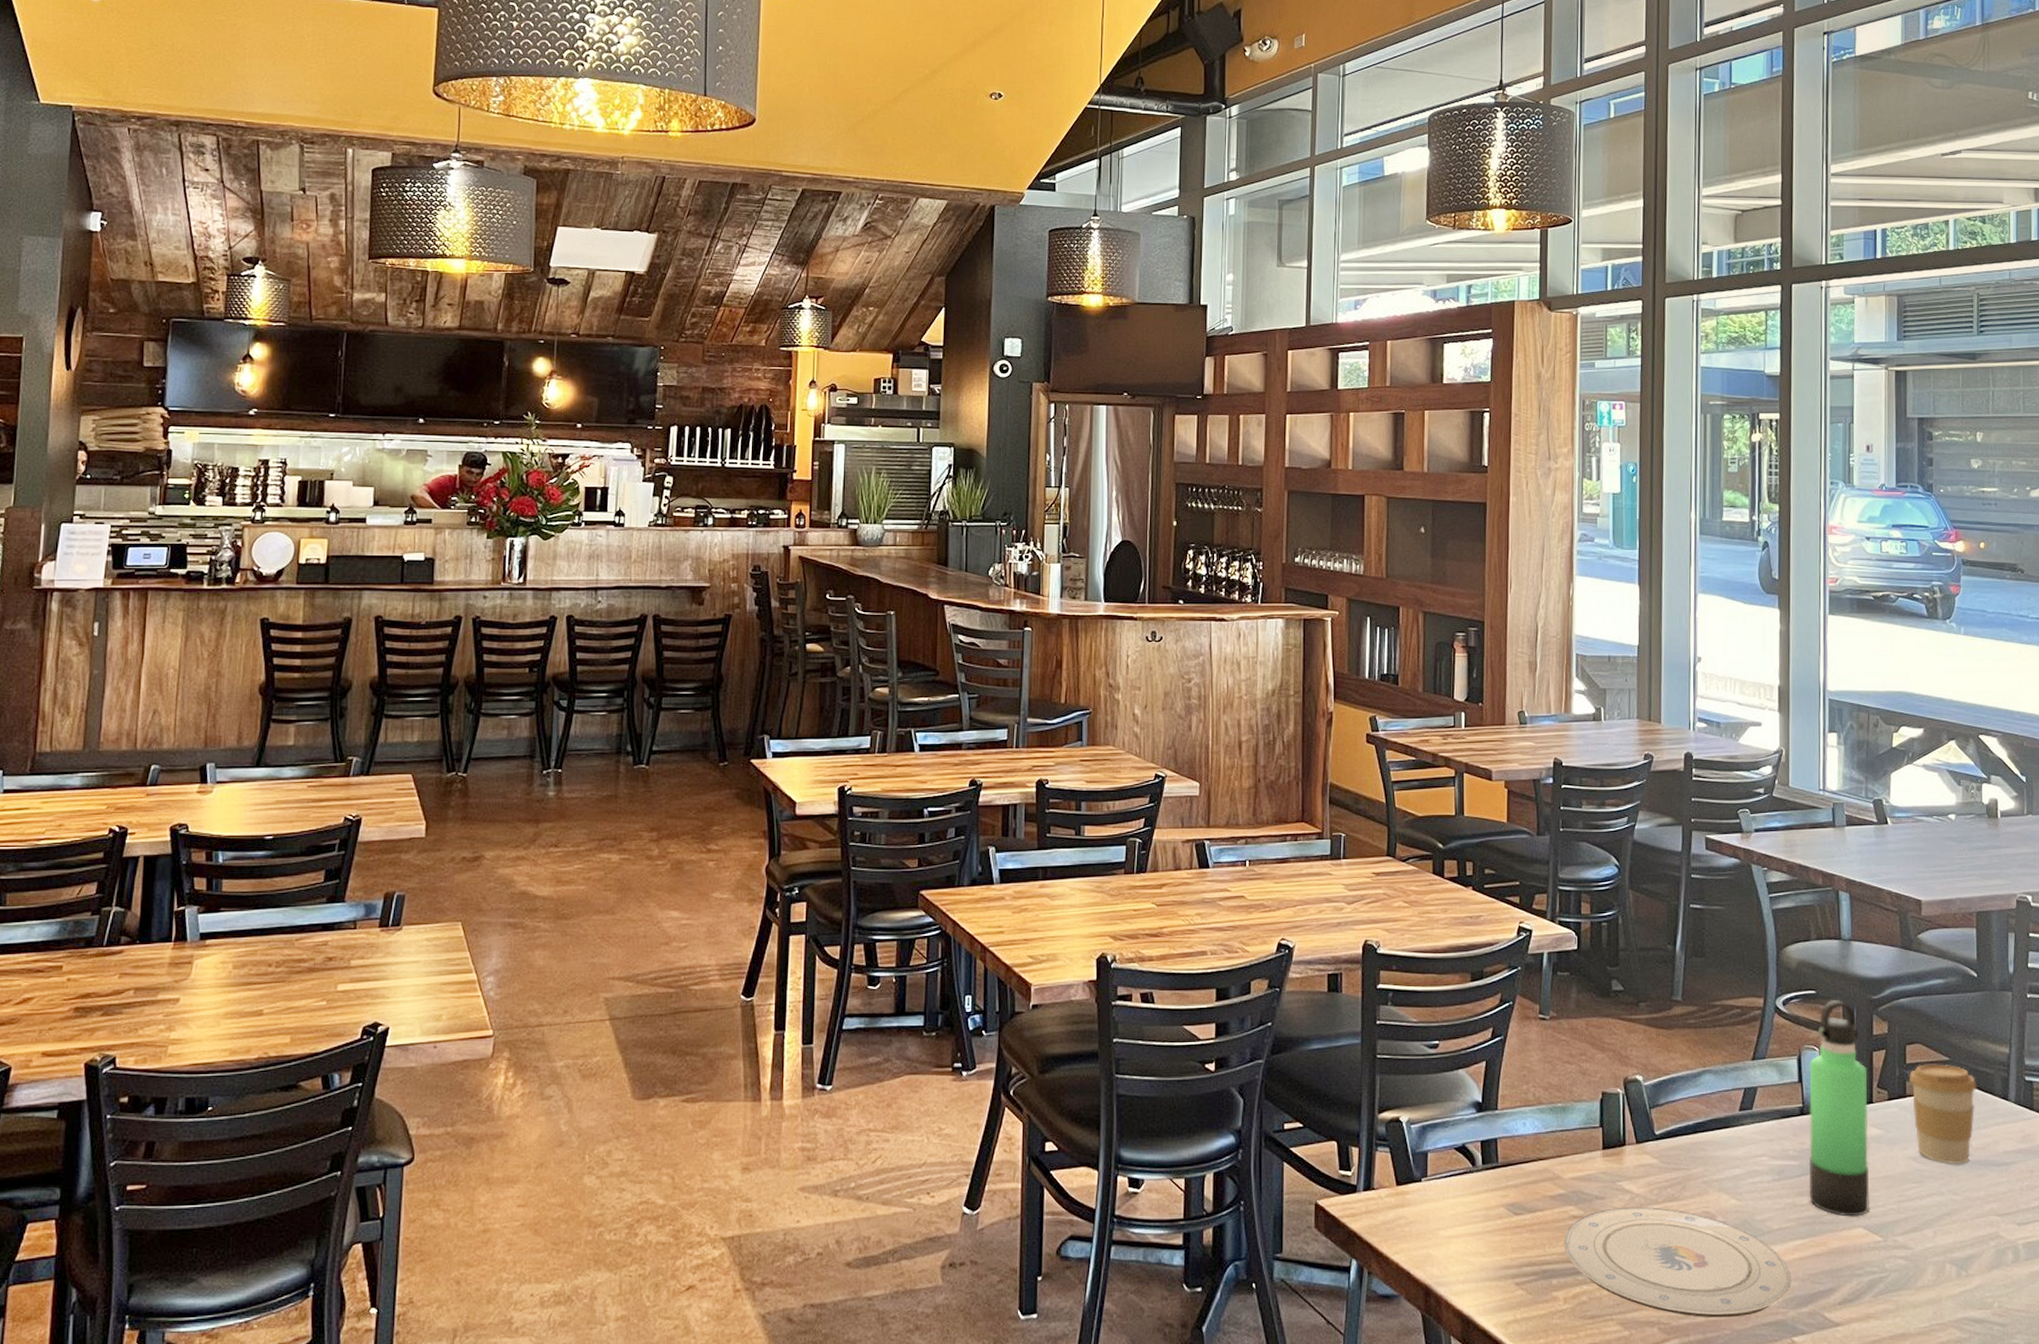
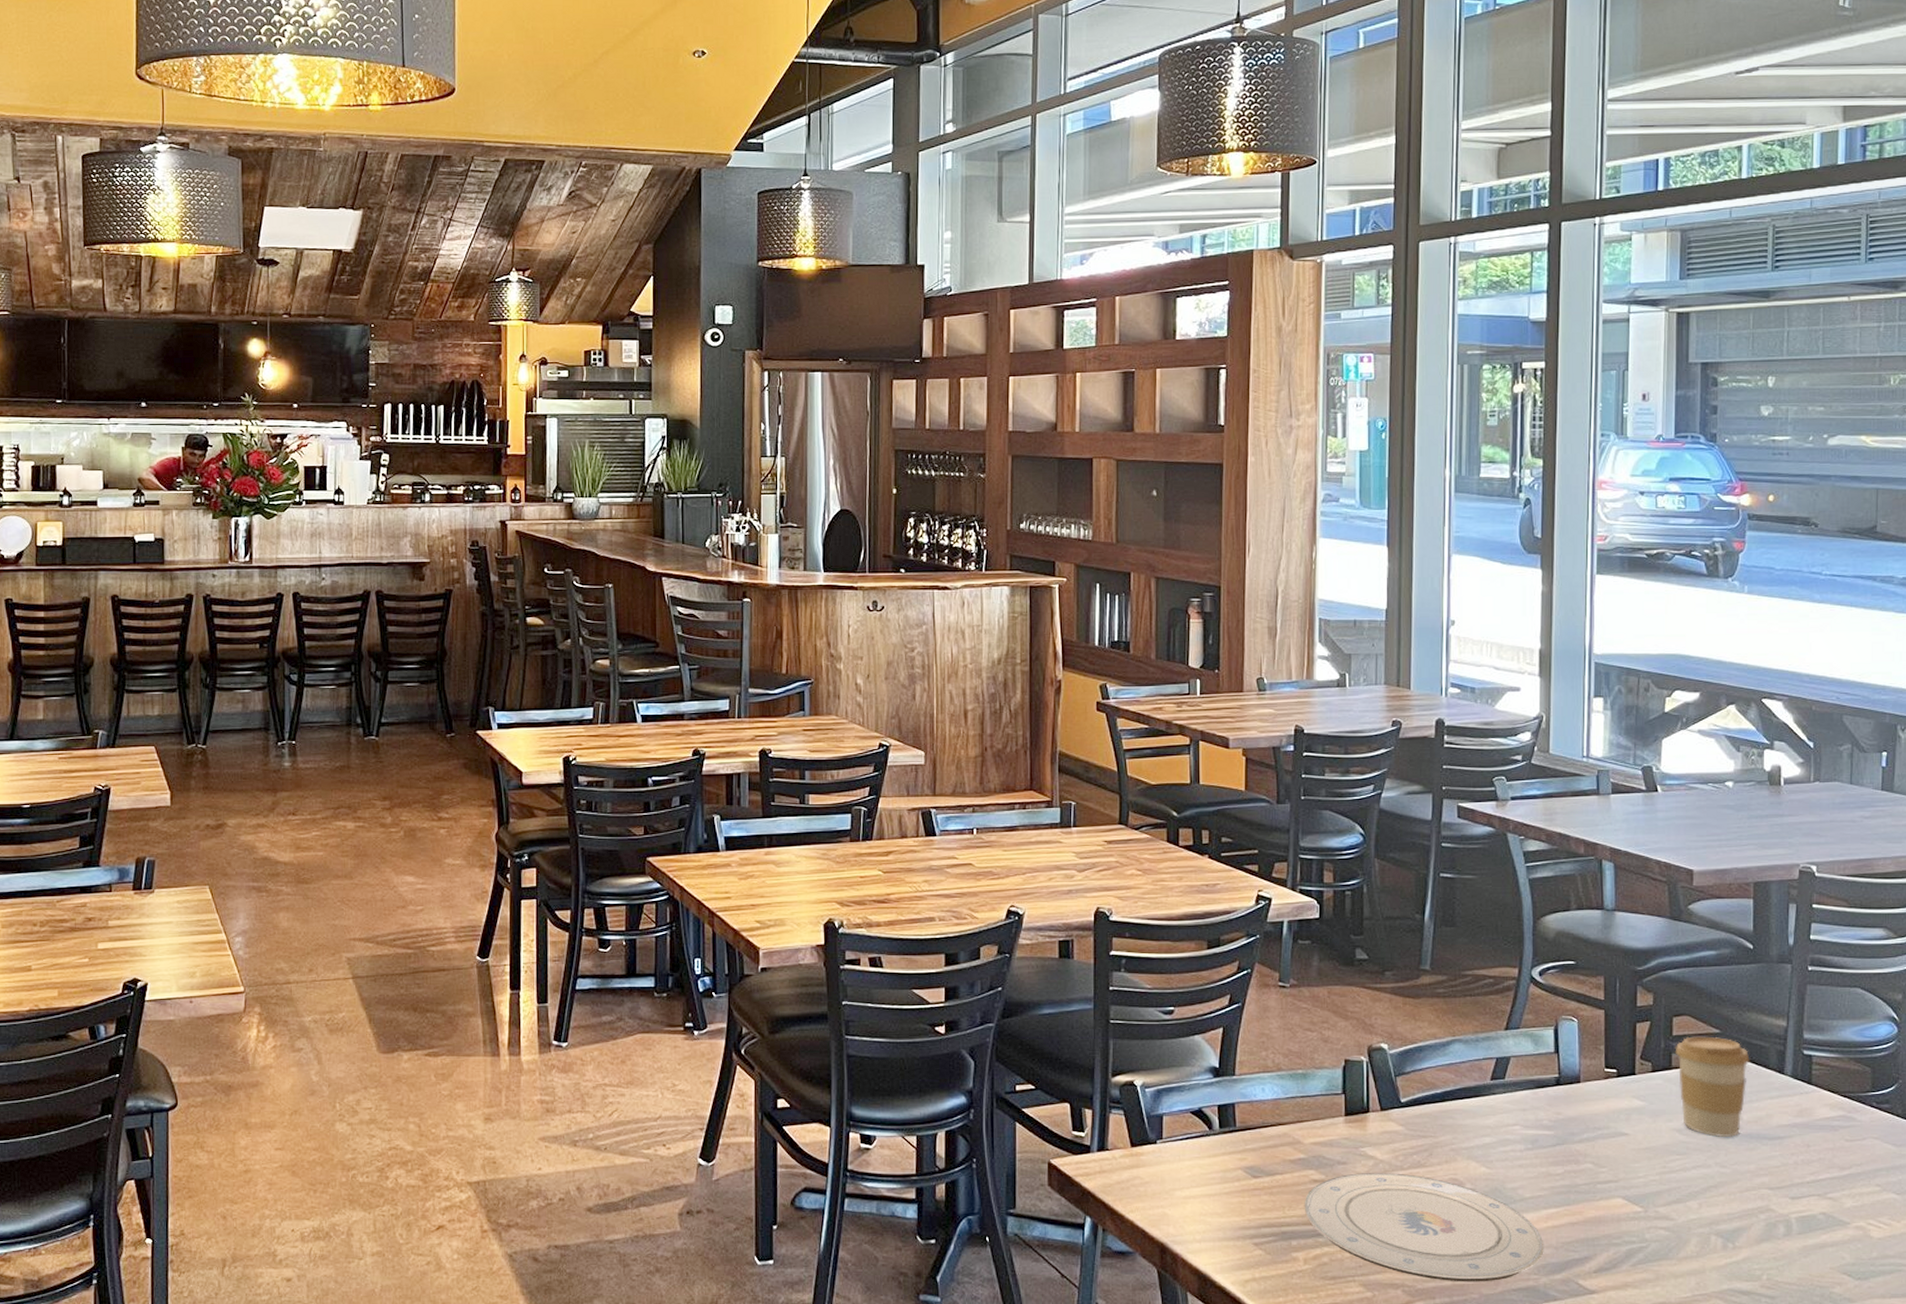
thermos bottle: present [1808,1000,1870,1217] -> none [1564,971,1630,1187]

